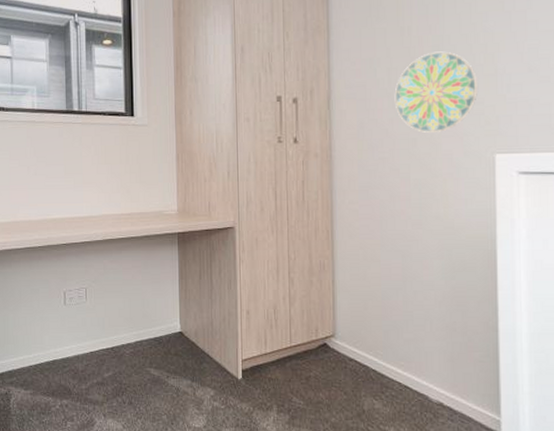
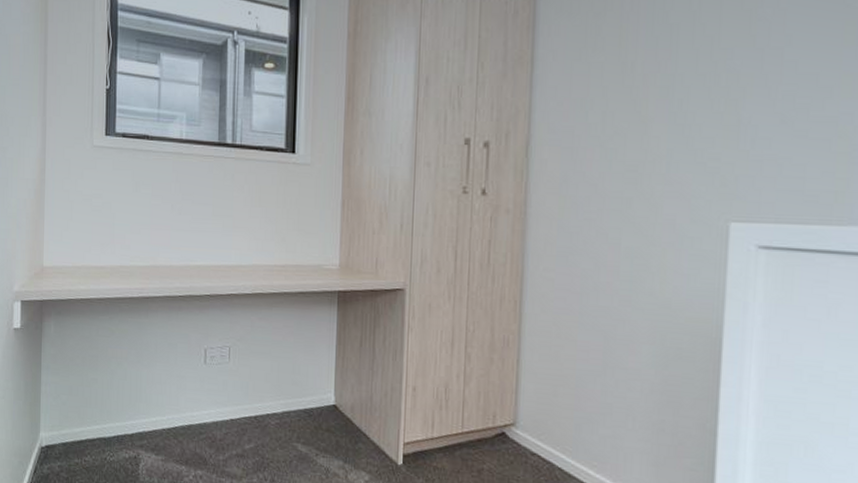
decorative plate: present [394,51,477,133] -> none [608,94,714,192]

